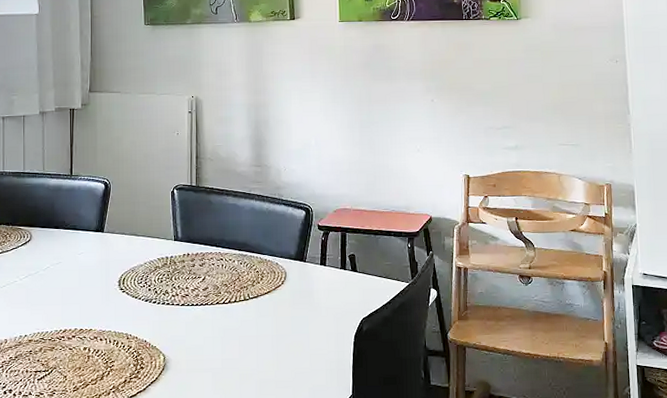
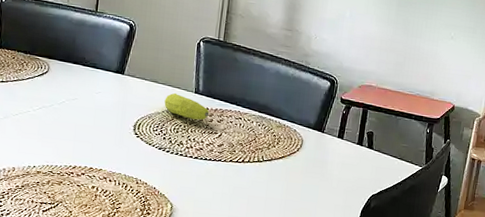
fruit: none [146,243,191,267] -> present [164,92,210,120]

